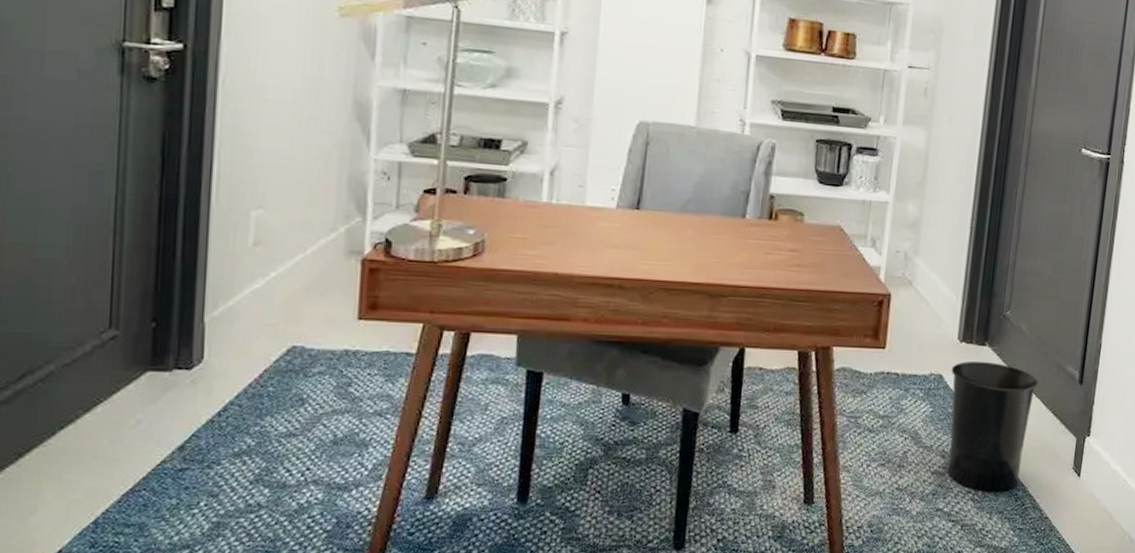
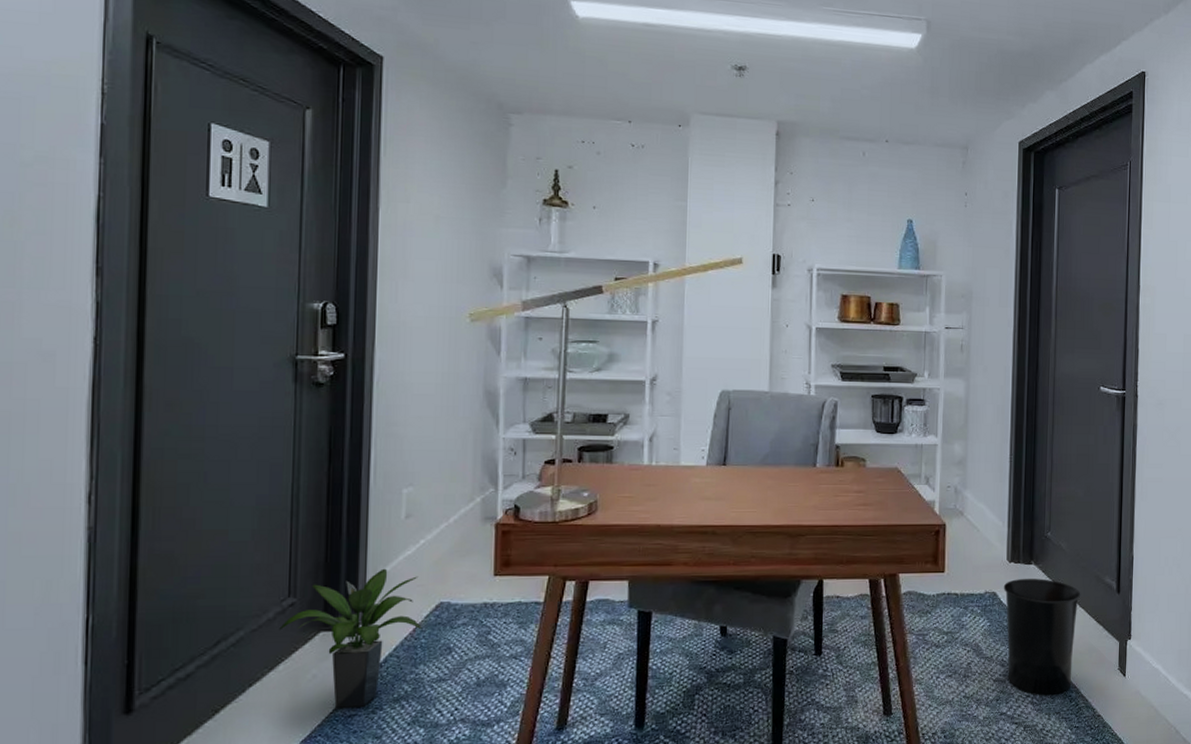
potted plant: none [97,302,271,460] -> present [279,568,423,708]

